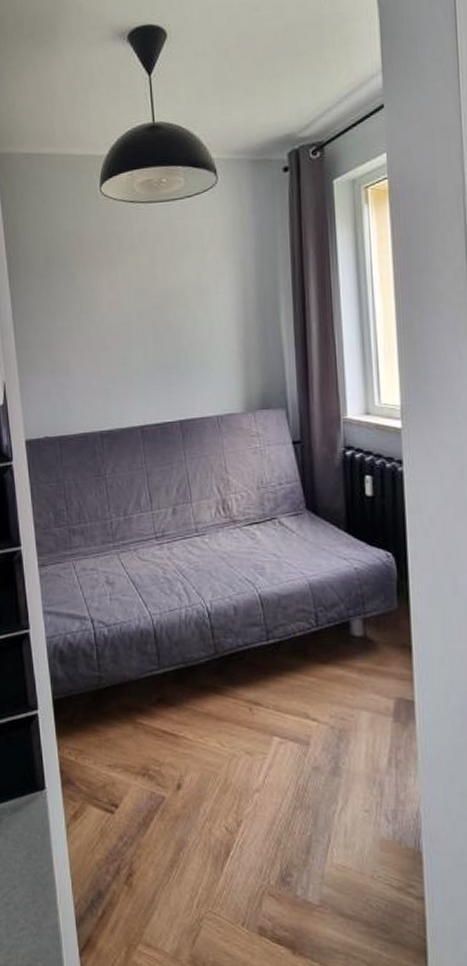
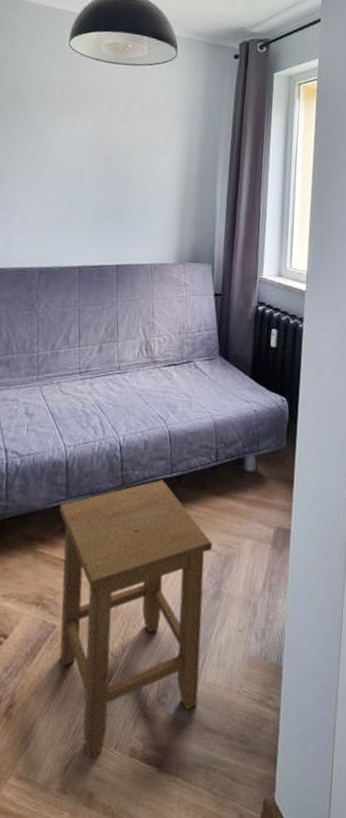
stool: none [153,647,327,932] -> present [59,480,212,758]

